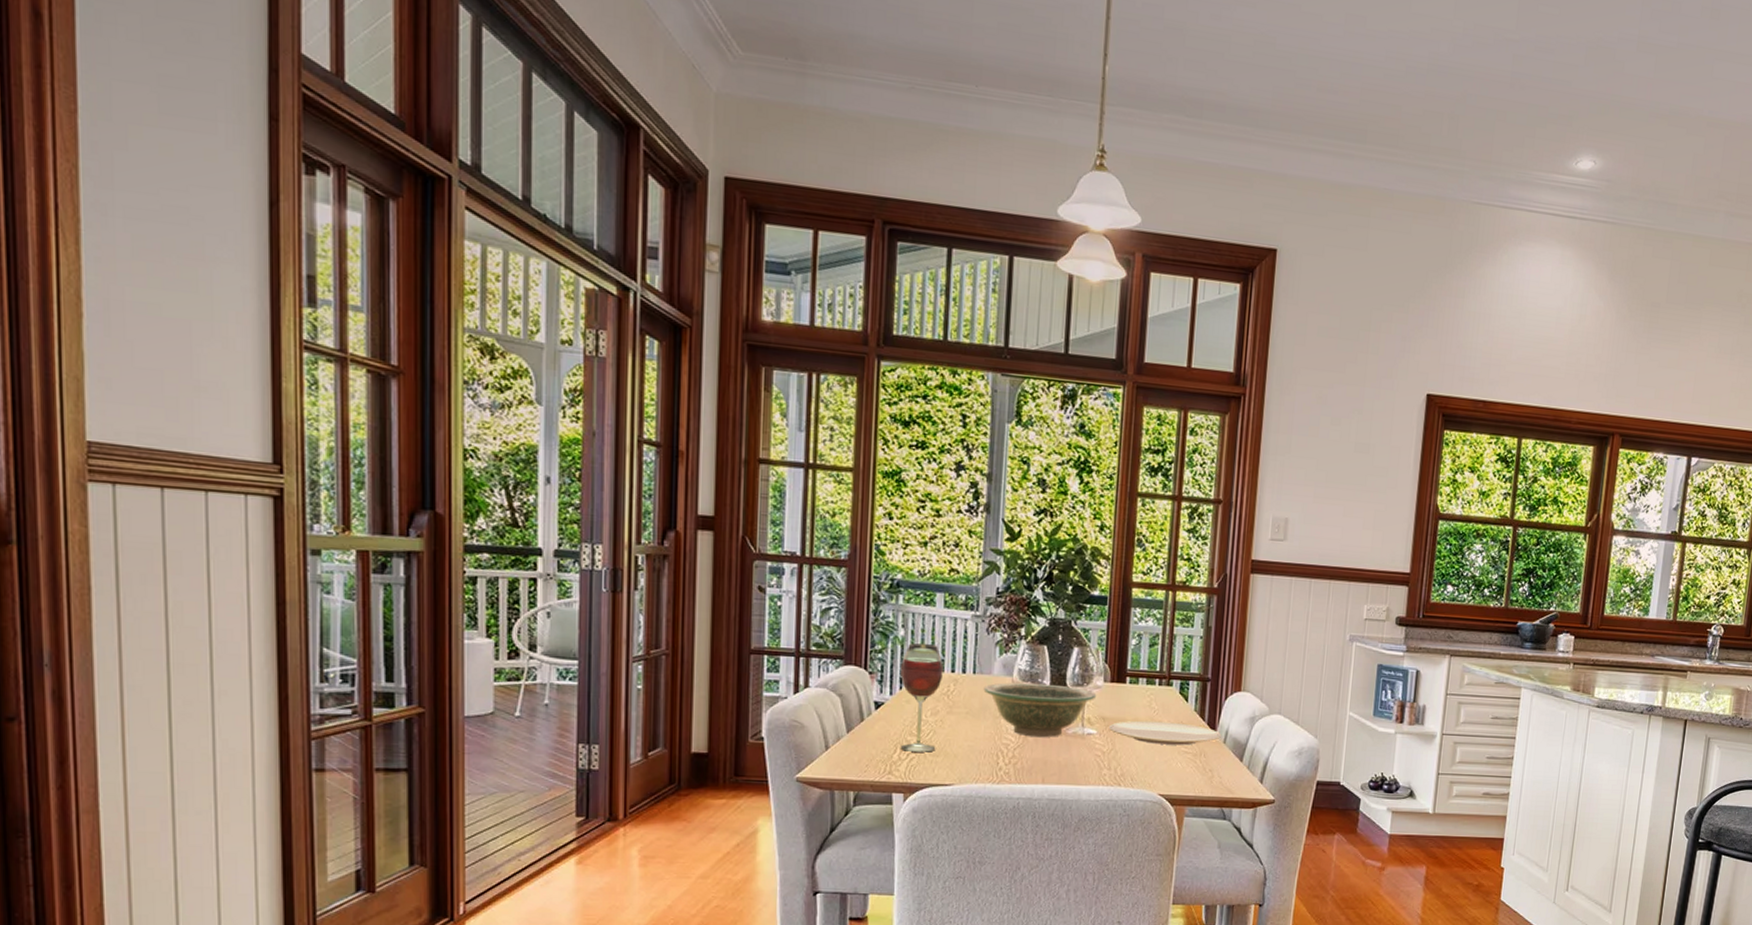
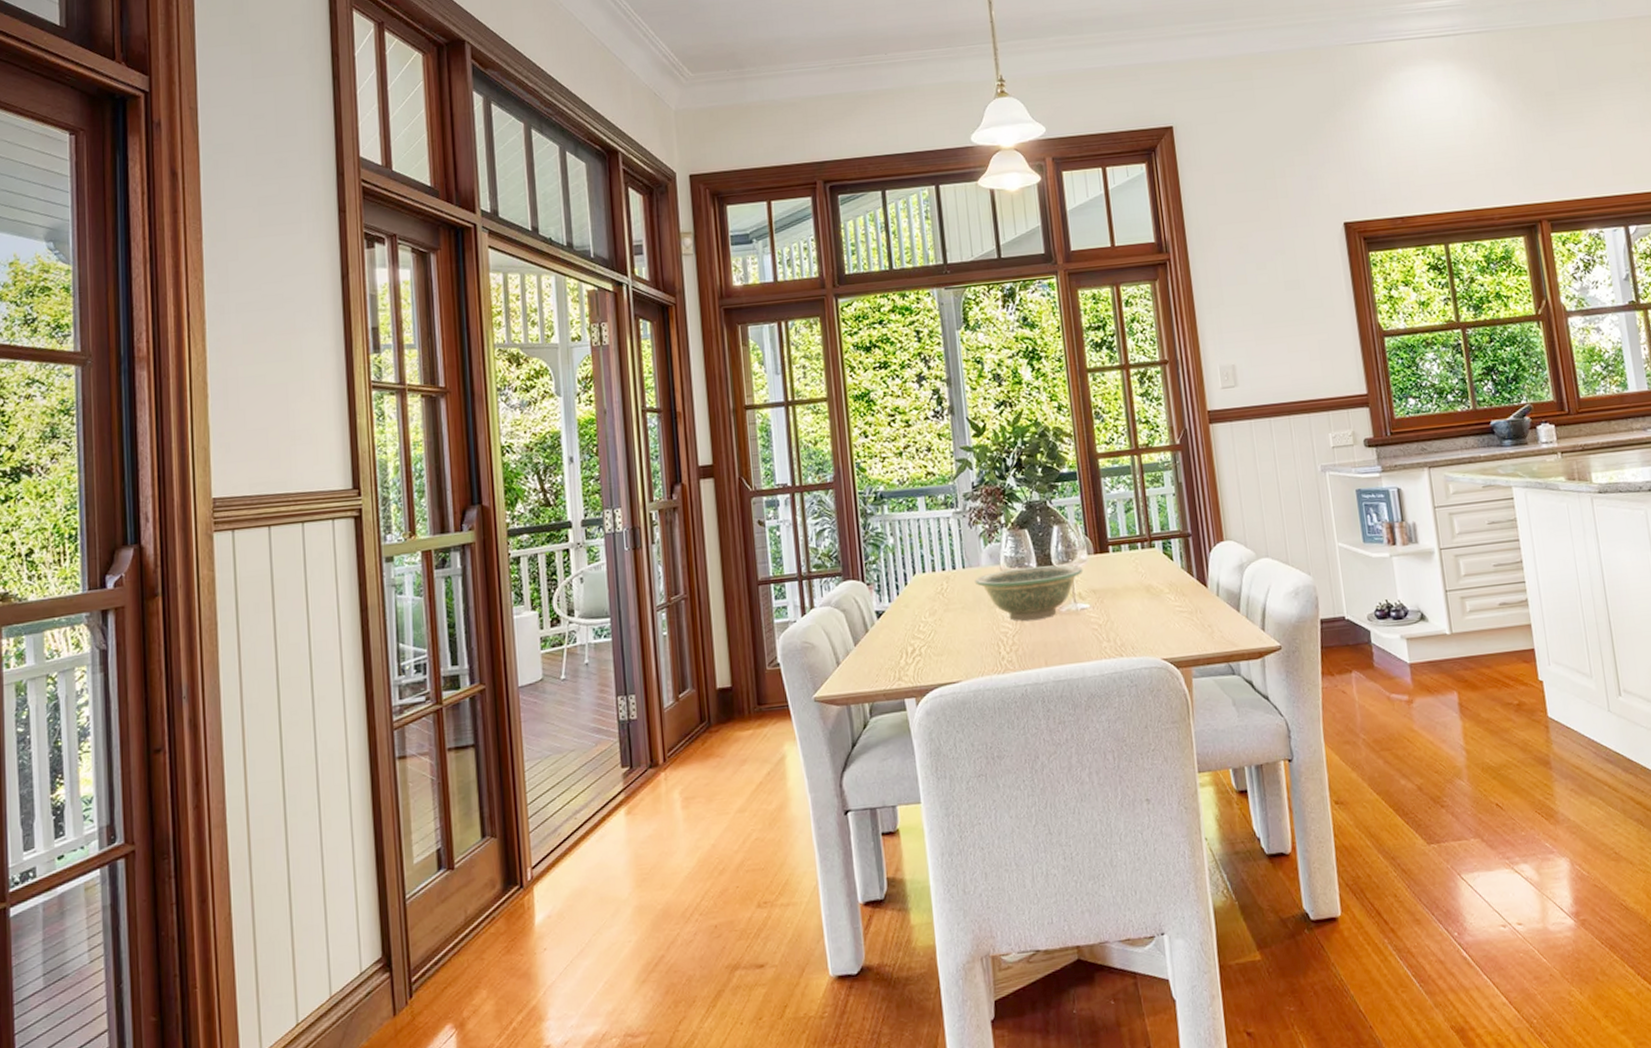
wineglass: present [900,643,943,752] -> none [895,547,939,655]
plate: present [1108,720,1221,745] -> none [1100,582,1213,609]

